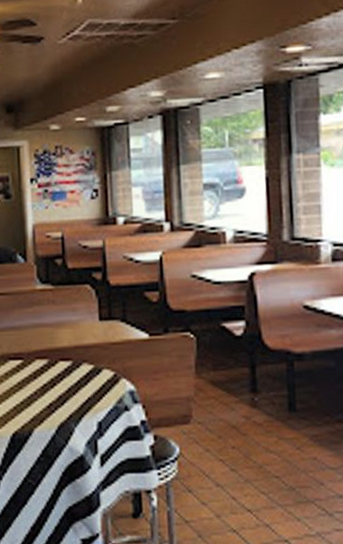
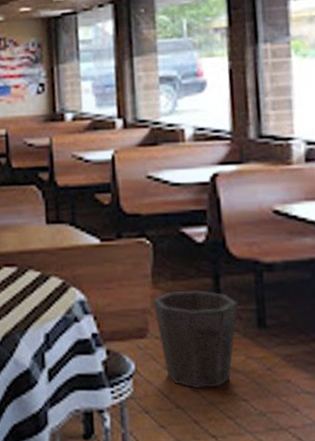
waste bin: none [195,379,272,467] -> present [152,290,239,388]

